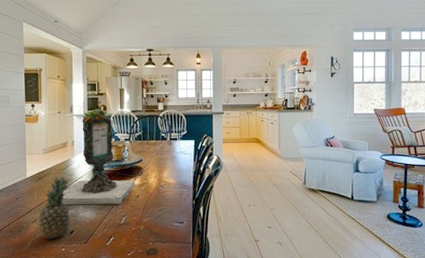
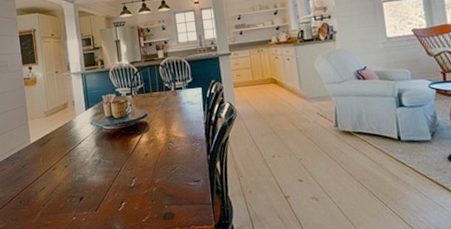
fruit: present [38,176,70,239] -> none [46,139,78,208]
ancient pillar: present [61,101,136,205] -> none [67,57,143,170]

